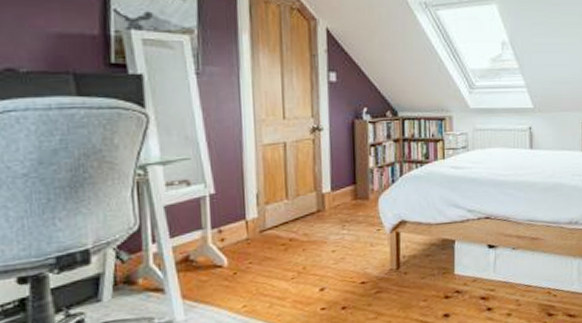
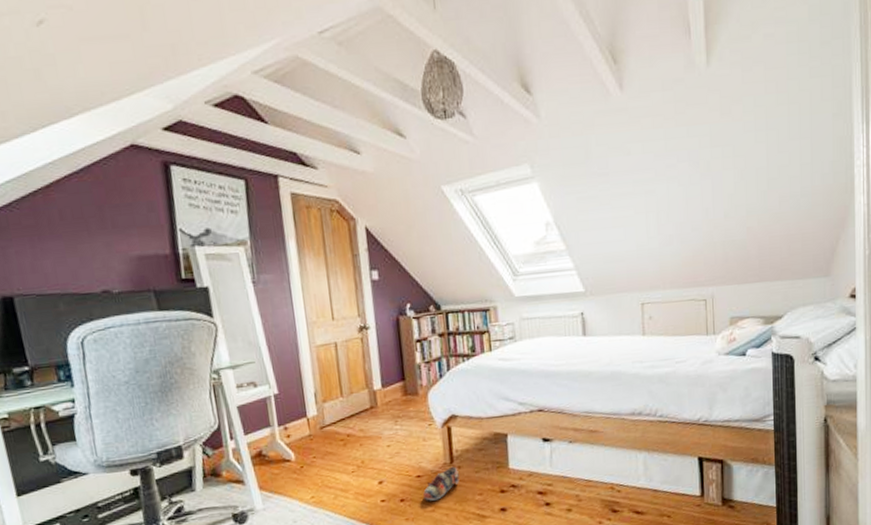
shoe: none [367,272,405,308] -> present [423,466,460,501]

